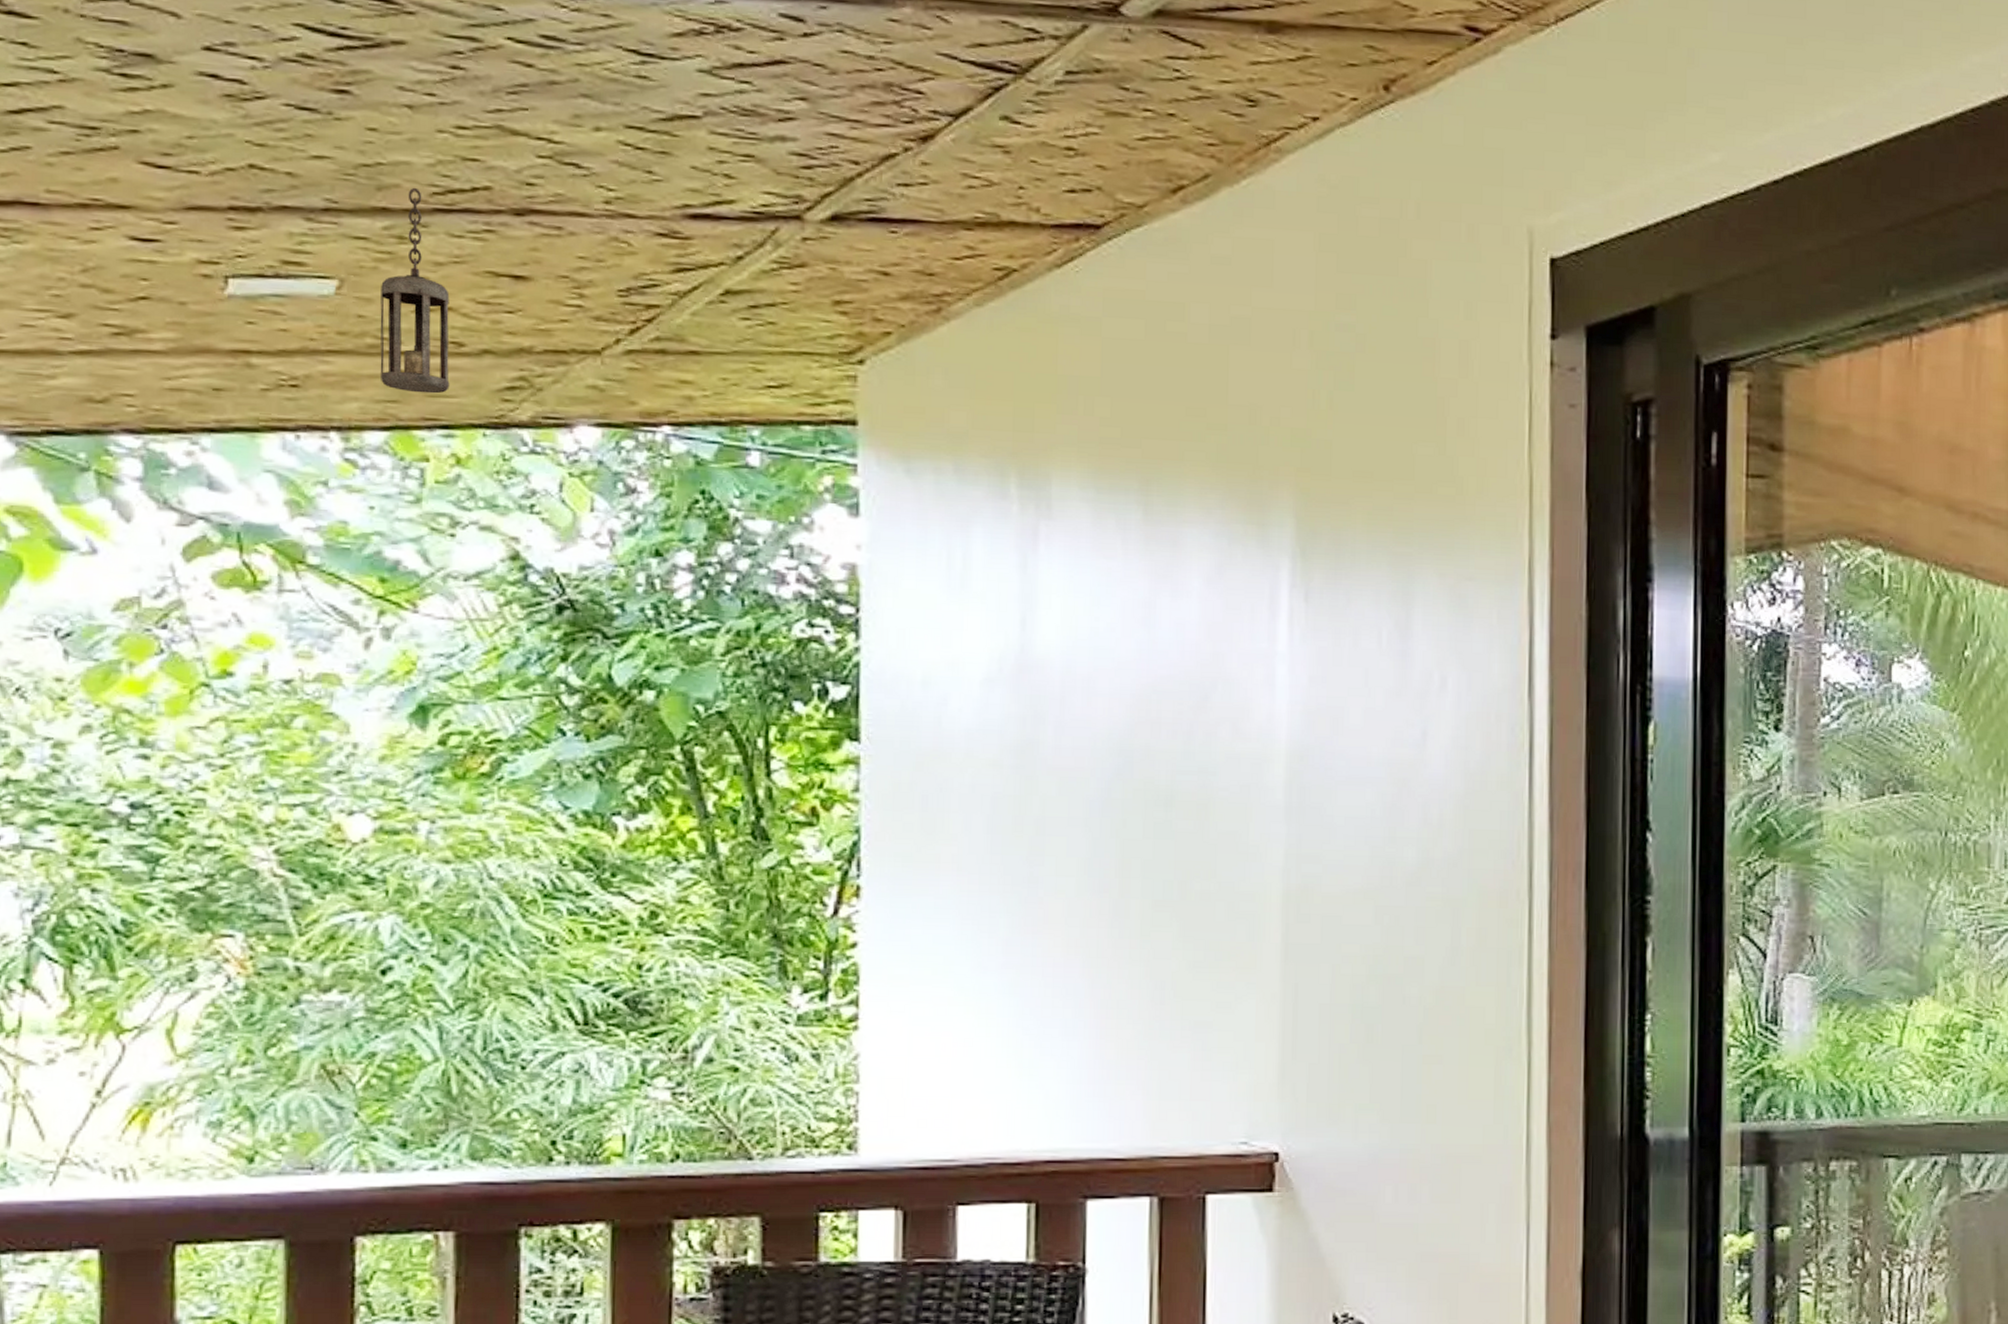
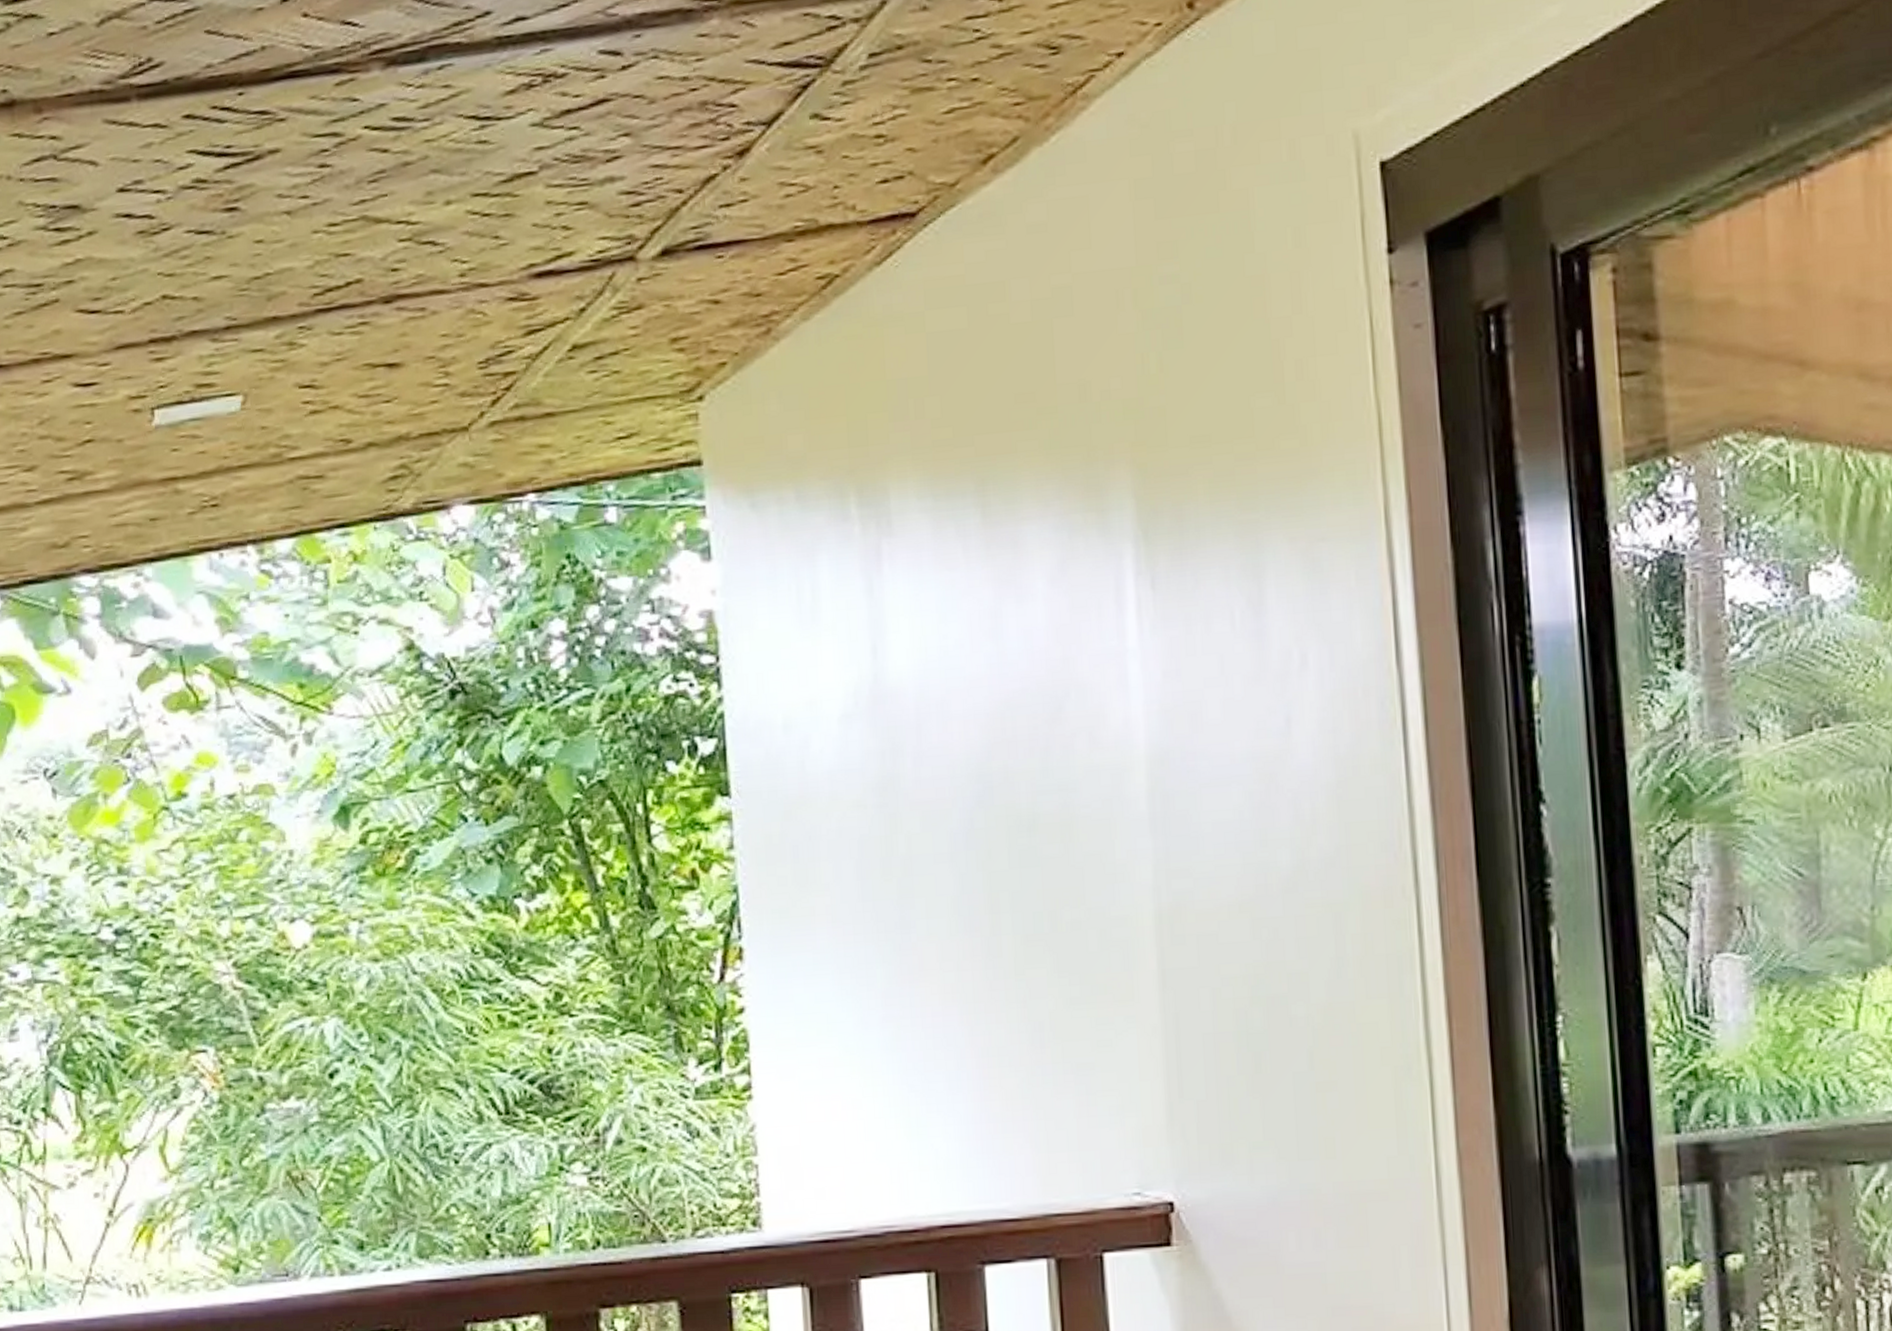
hanging lantern: present [379,187,450,394] -> none [278,291,342,496]

